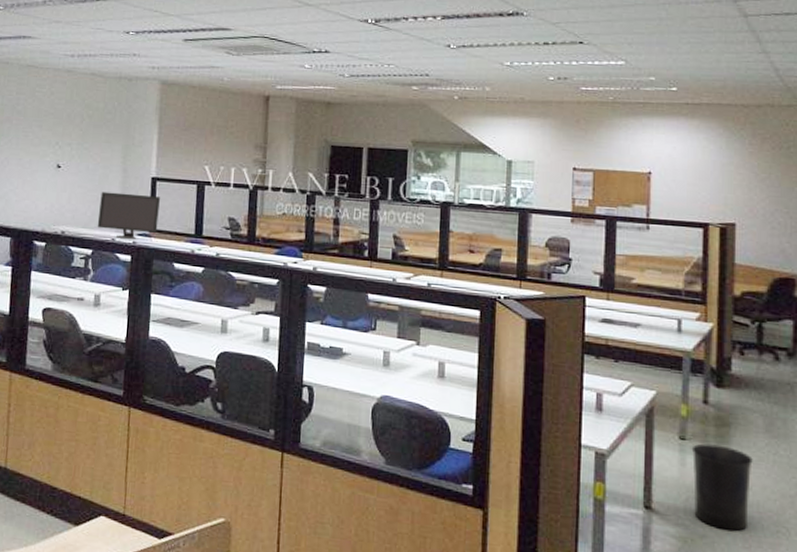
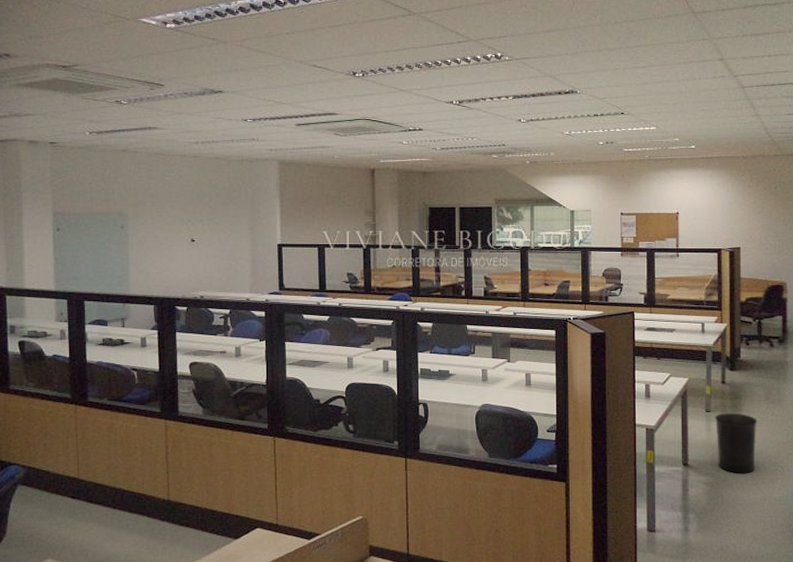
computer monitor: present [97,191,160,239] -> none [232,259,286,297]

